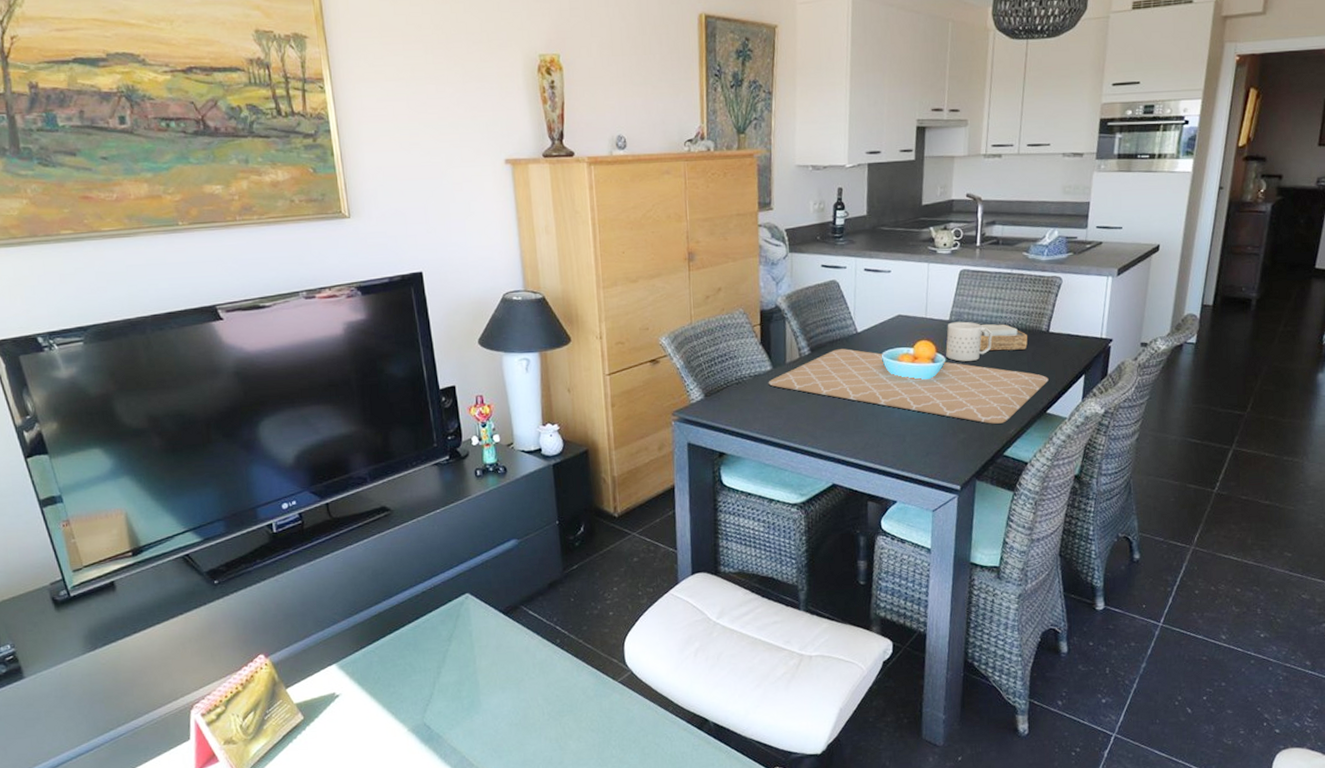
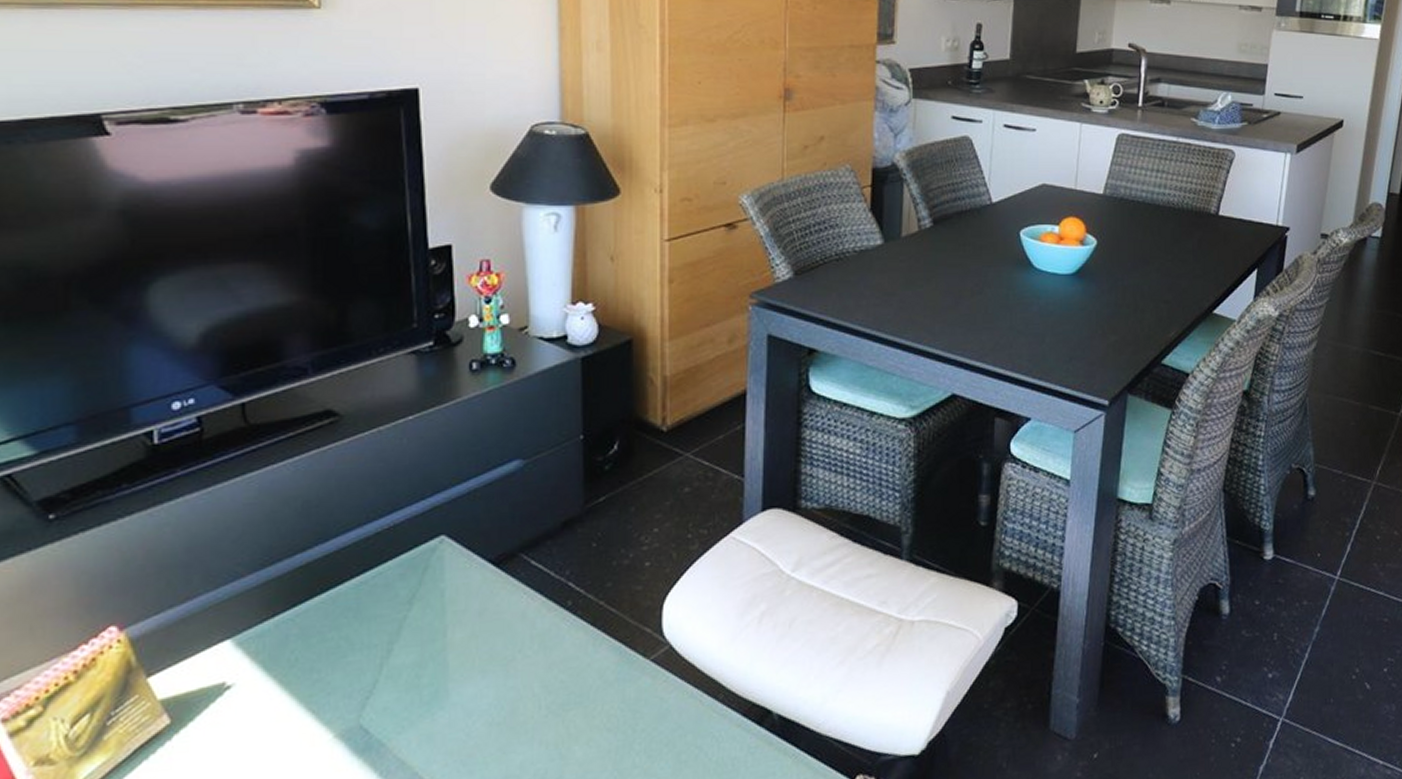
placemat: present [768,349,1049,425] -> none [877,222,1216,326]
mug: present [946,321,993,362] -> none [1097,196,1153,246]
napkin holder: present [979,323,1028,351] -> none [1137,201,1193,236]

